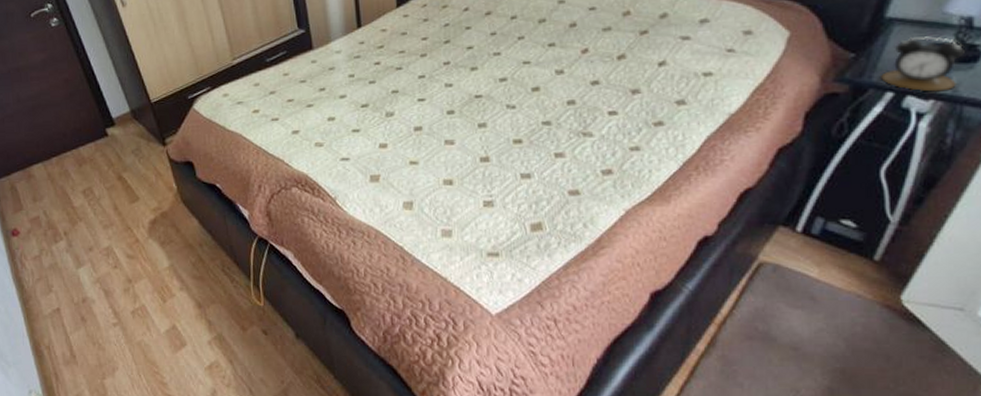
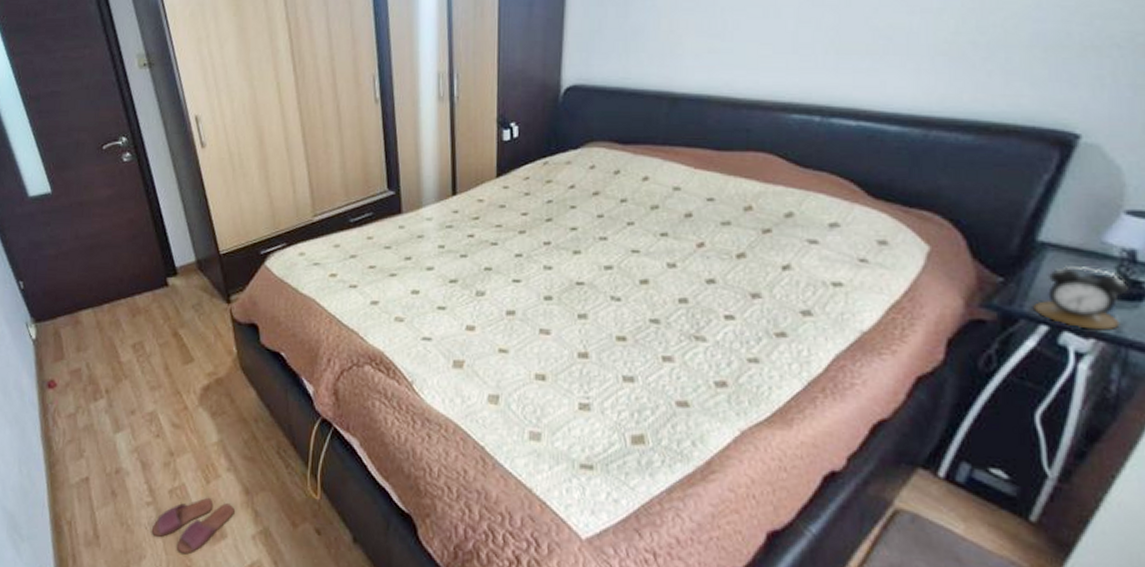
slippers: none [121,314,191,363] -> present [152,497,235,555]

